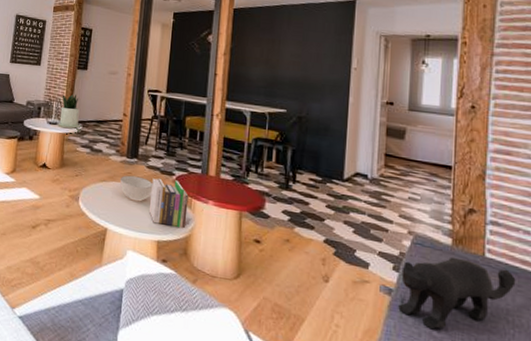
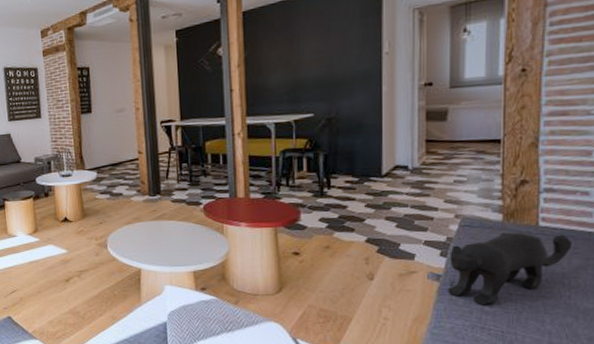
planter: present [57,93,80,129] -> none [70,141,95,179]
bowl: present [119,175,153,202] -> none [145,212,181,238]
books: present [148,178,189,228] -> none [179,209,221,255]

